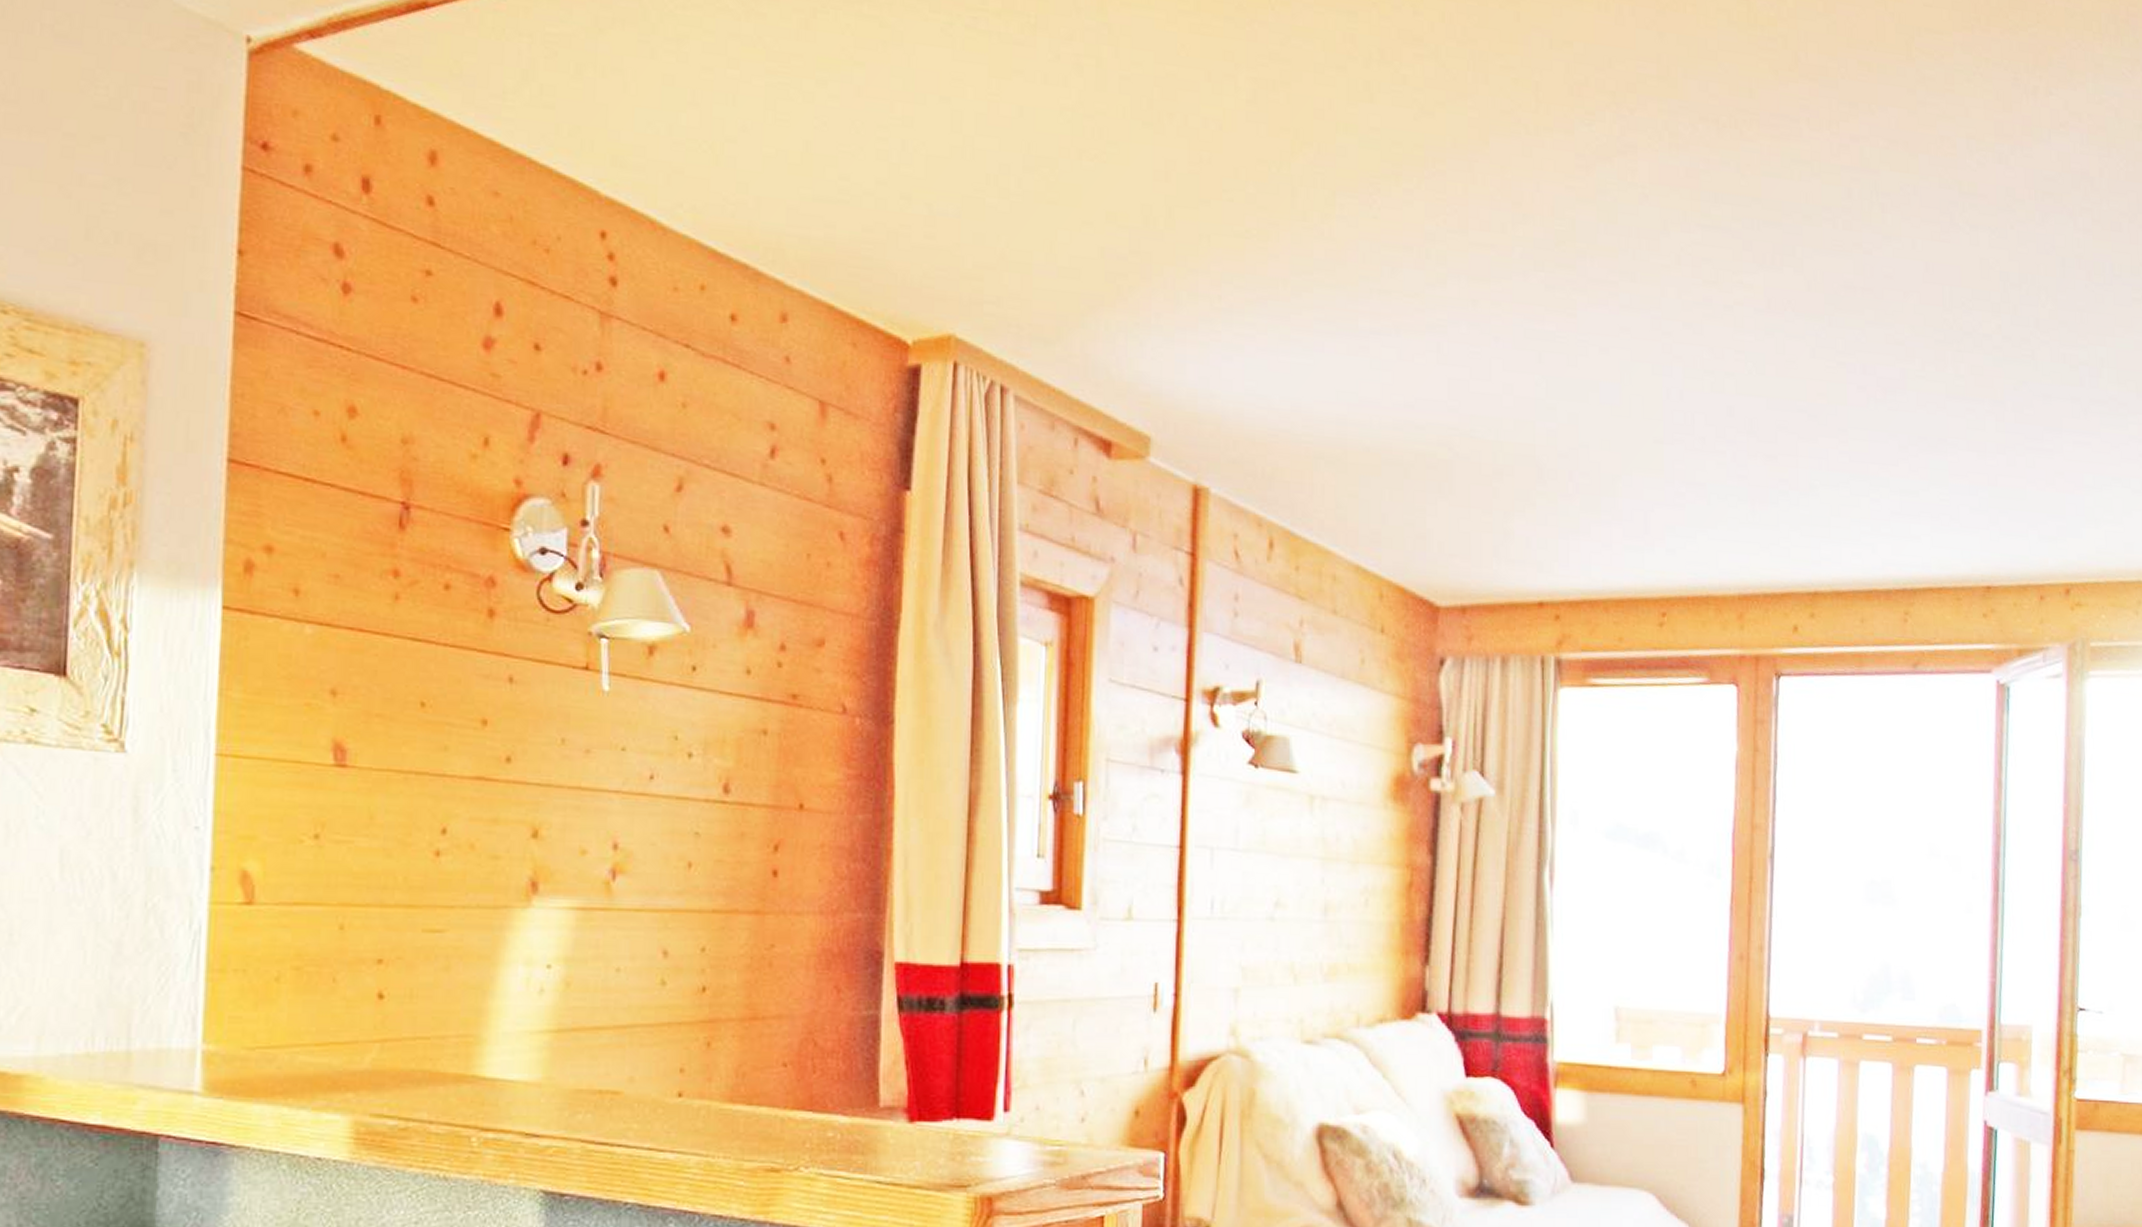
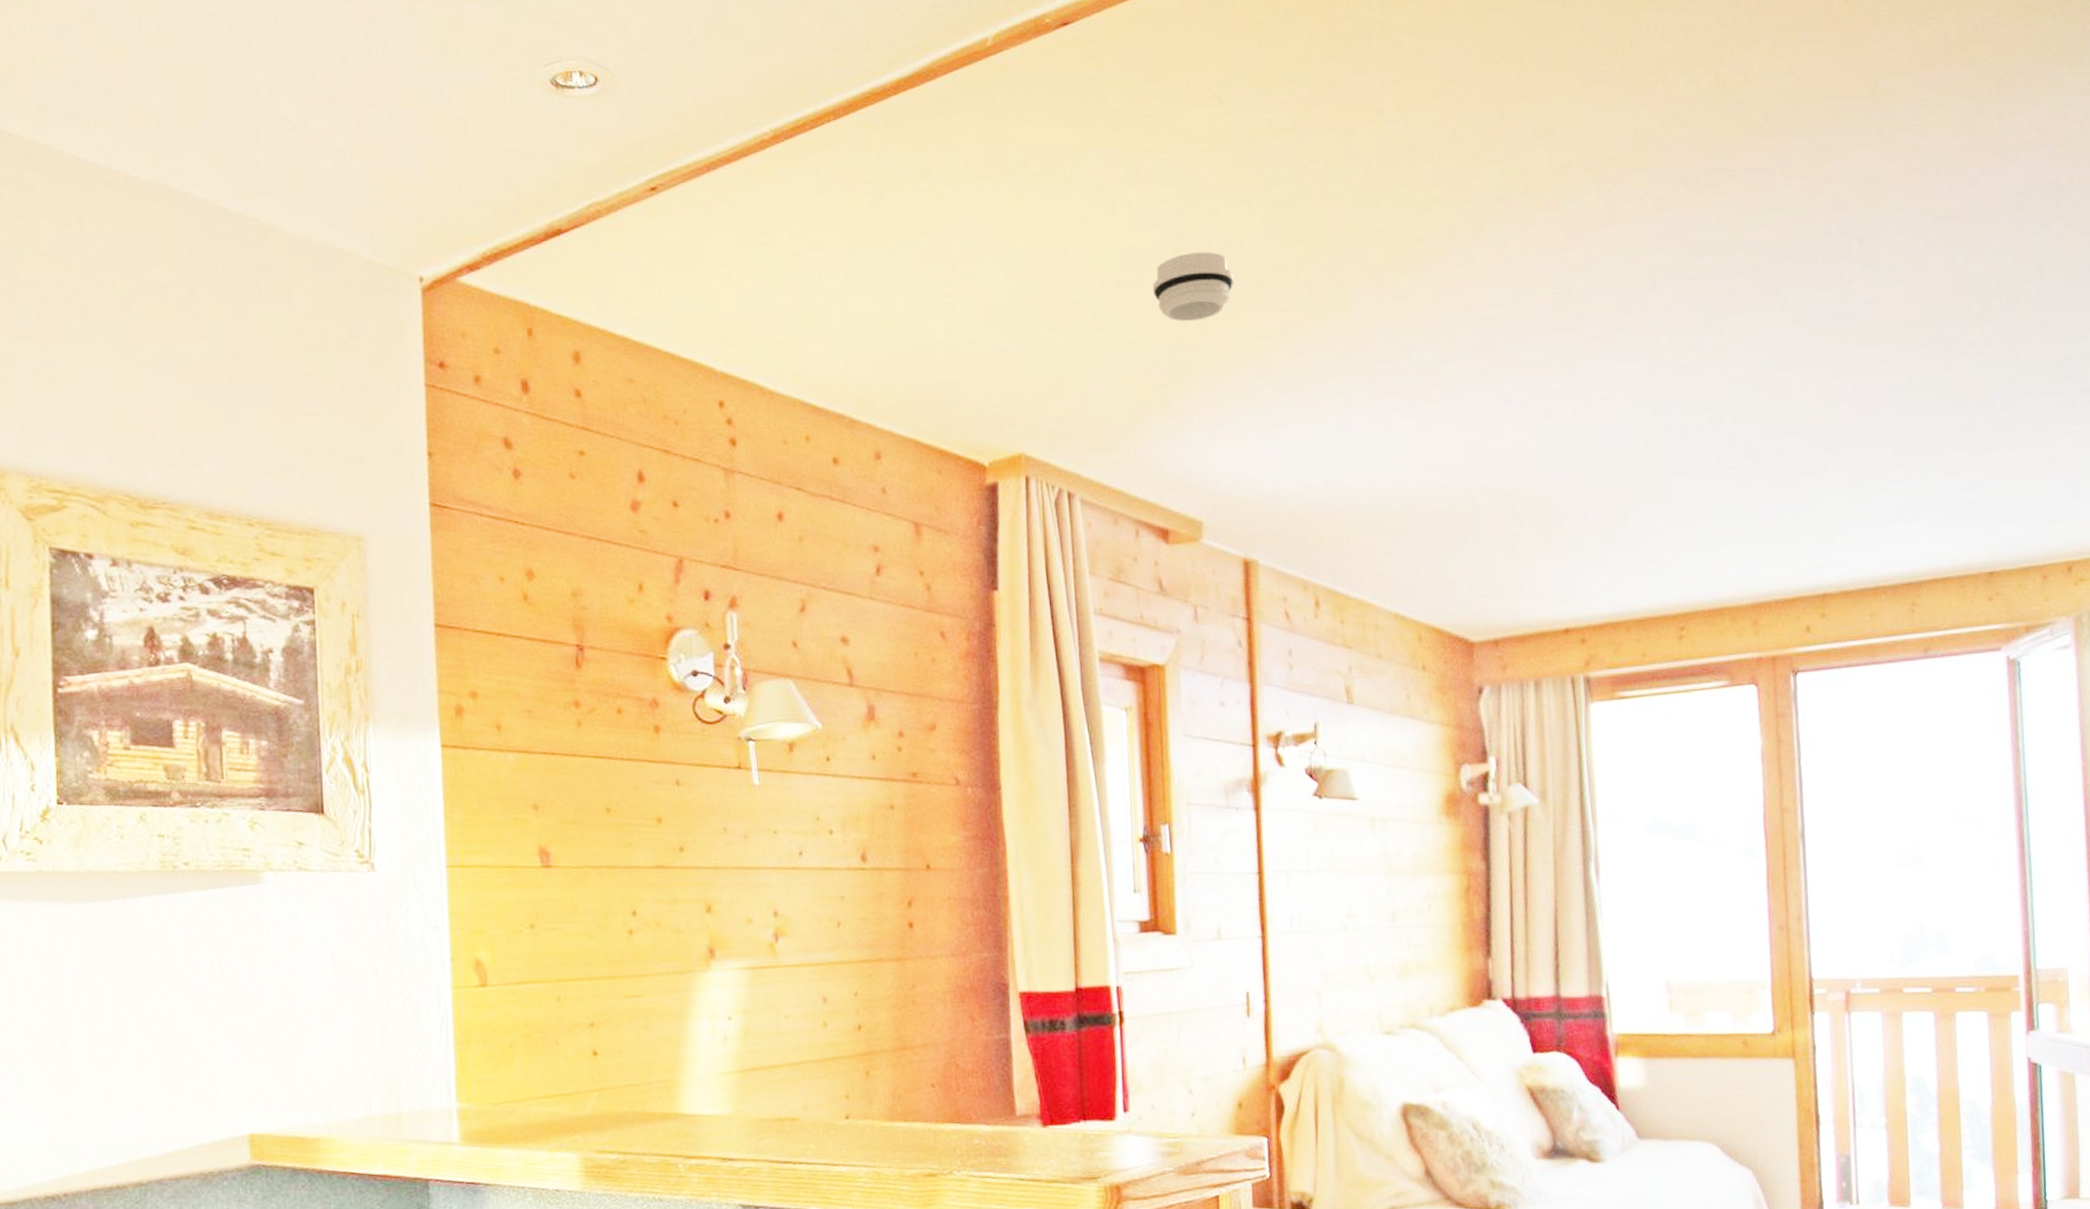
smoke detector: none [1118,127,1210,206] -> present [1153,252,1235,322]

